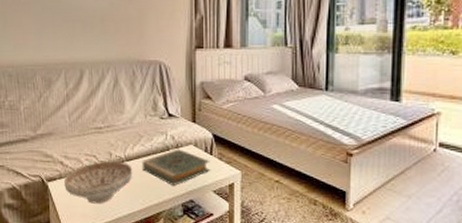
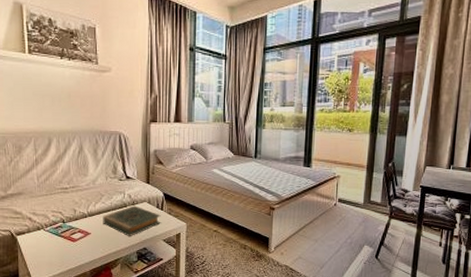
decorative bowl: present [64,161,133,204] -> none [32,216,95,254]

